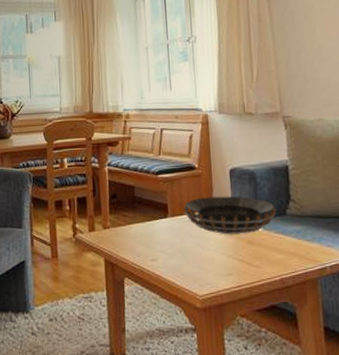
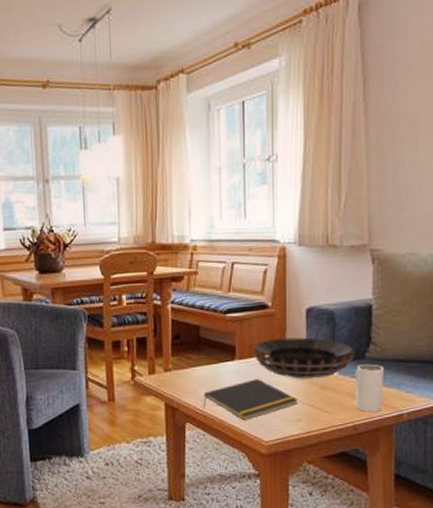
notepad: none [140,235,228,276] -> present [203,379,298,421]
mug: none [278,220,307,266] -> present [355,364,385,412]

